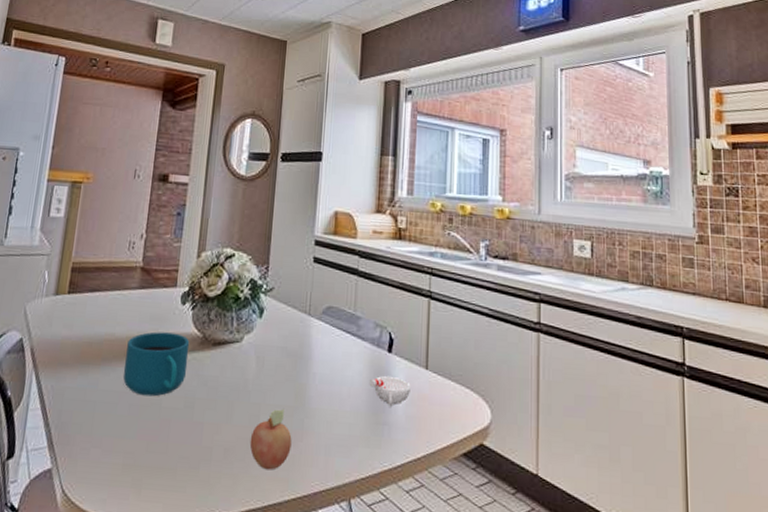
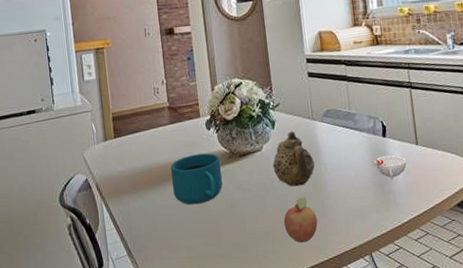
teapot: none [250,325,302,396] -> present [272,131,315,187]

